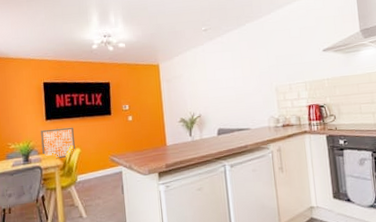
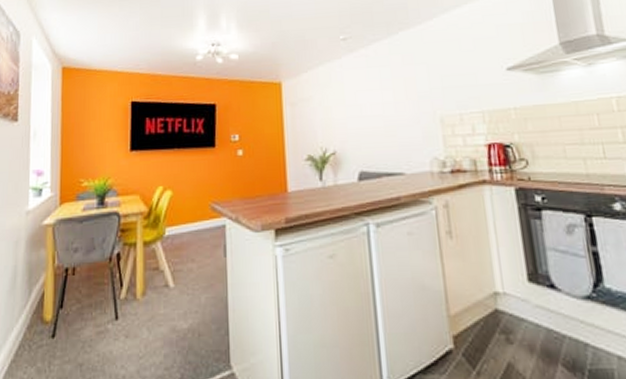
wall art: present [41,127,76,159] -> none [123,161,166,204]

